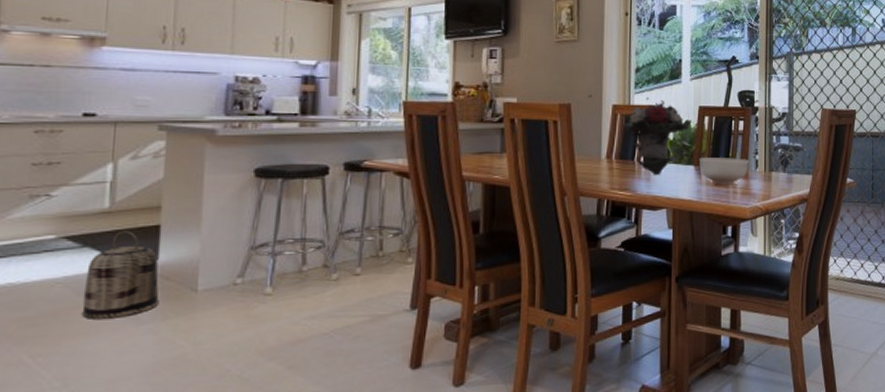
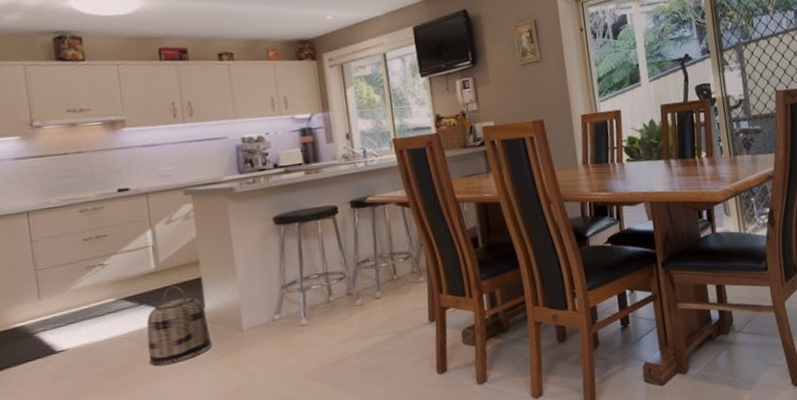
flower arrangement: present [588,95,693,176] -> none [557,104,657,174]
bowl: present [699,157,749,185] -> none [668,147,715,174]

